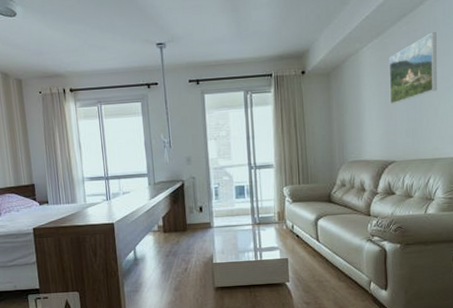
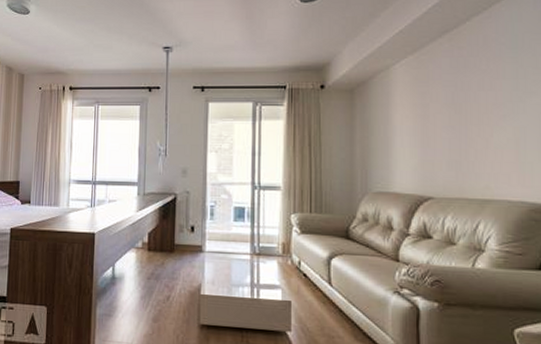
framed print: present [389,32,437,104] -> none [426,52,488,130]

